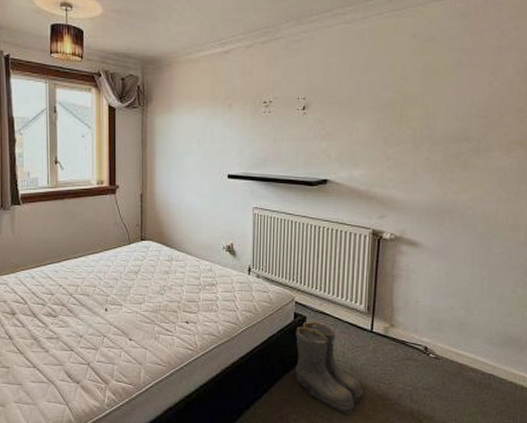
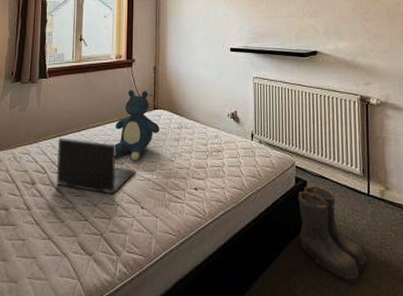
laptop: none [38,268,122,327] -> present [57,138,135,195]
teddy bear: none [99,219,148,293] -> present [114,90,160,161]

